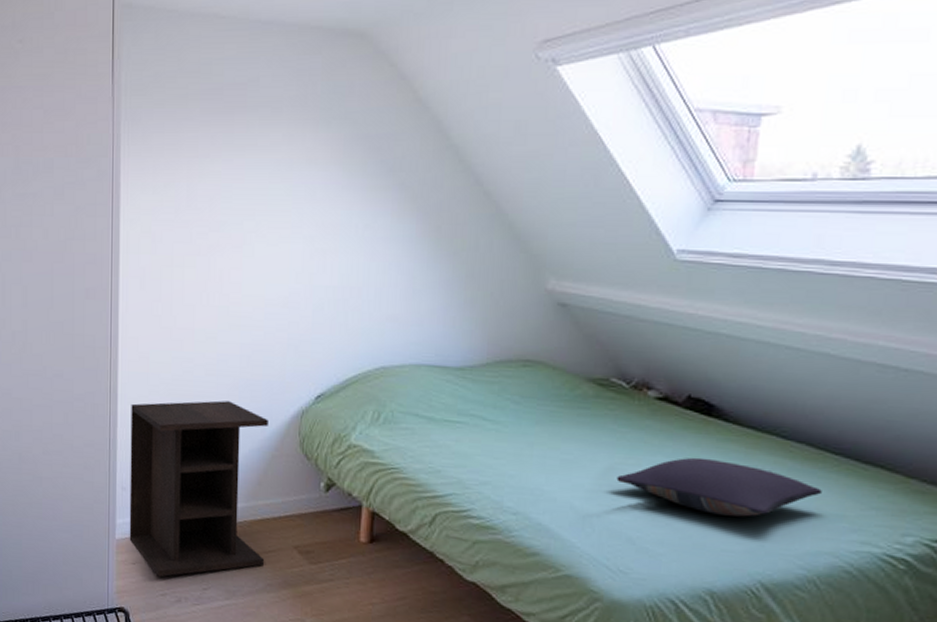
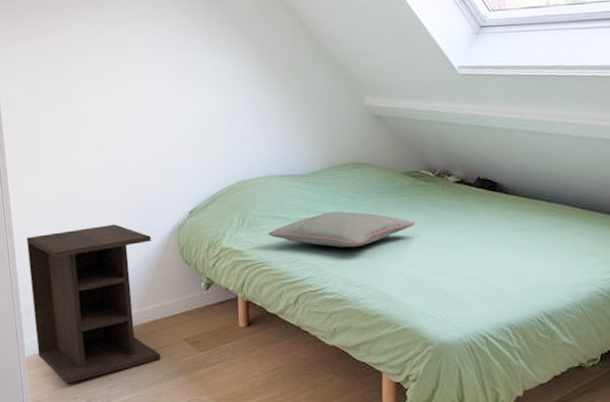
pillow: none [407,416,597,465] -> present [268,211,415,248]
pillow: present [616,457,822,517] -> none [433,223,577,266]

